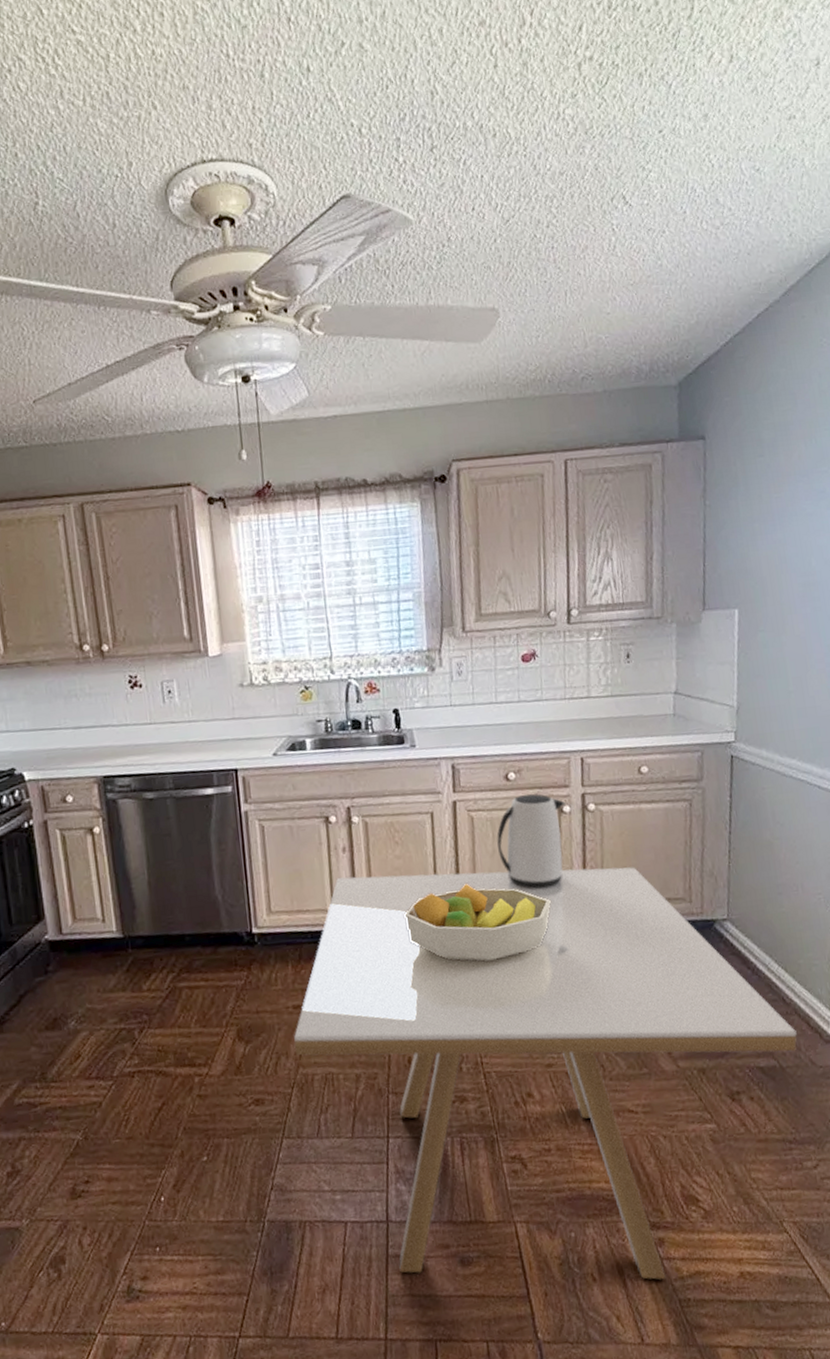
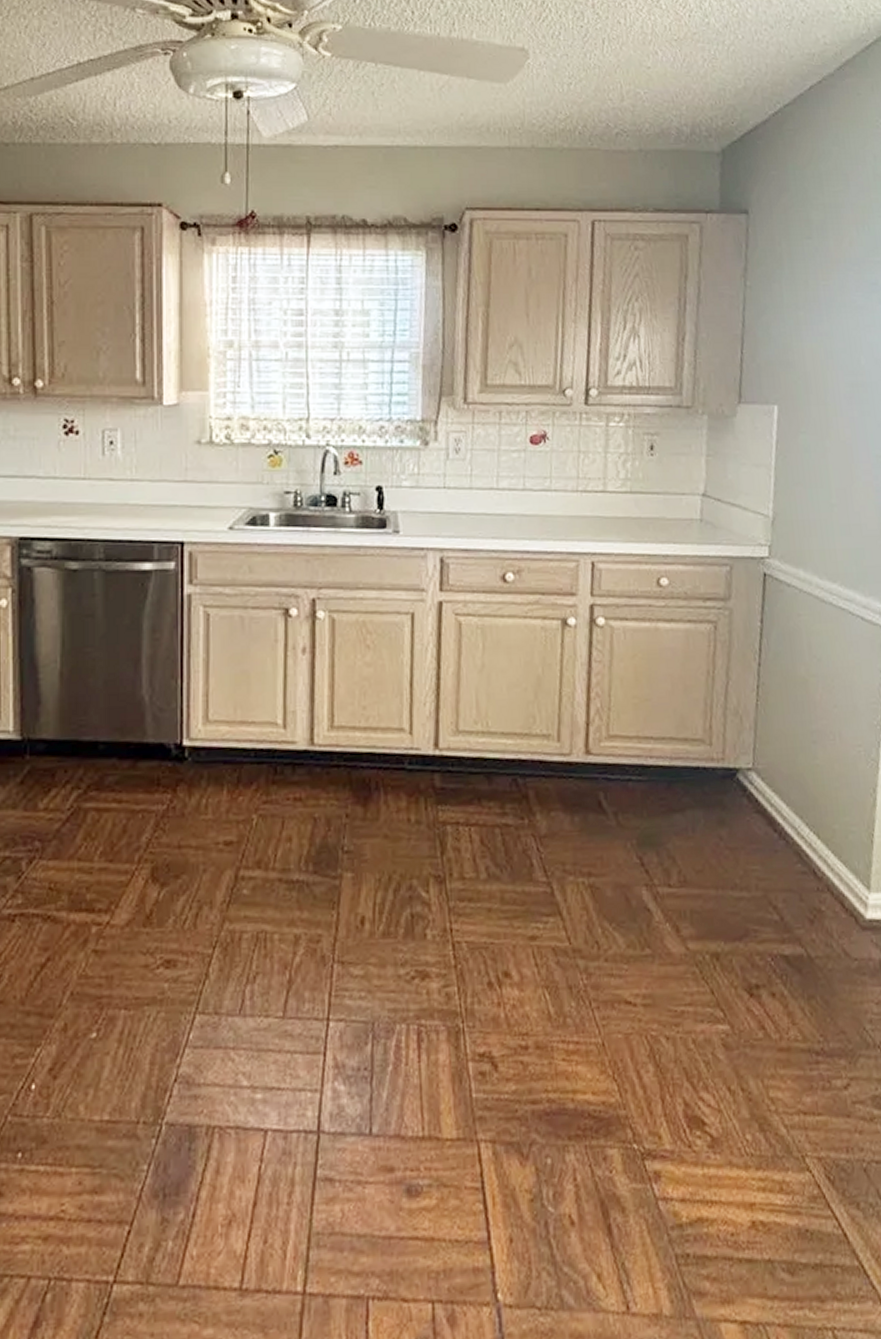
dining table: present [294,867,797,1280] -> none [221,683,829,1227]
fruit bowl: present [404,883,551,962] -> none [370,702,547,802]
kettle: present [497,794,566,889] -> none [487,599,571,717]

